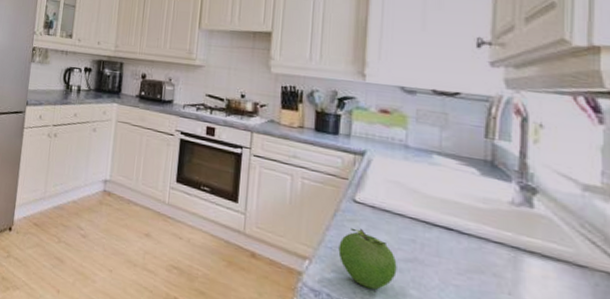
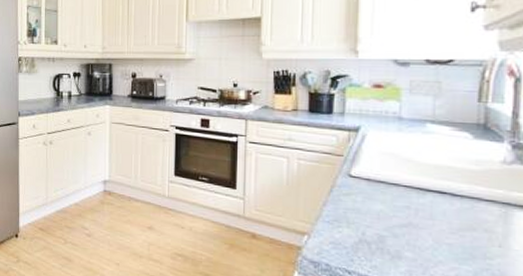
fruit: present [338,227,397,290] -> none [336,201,392,256]

